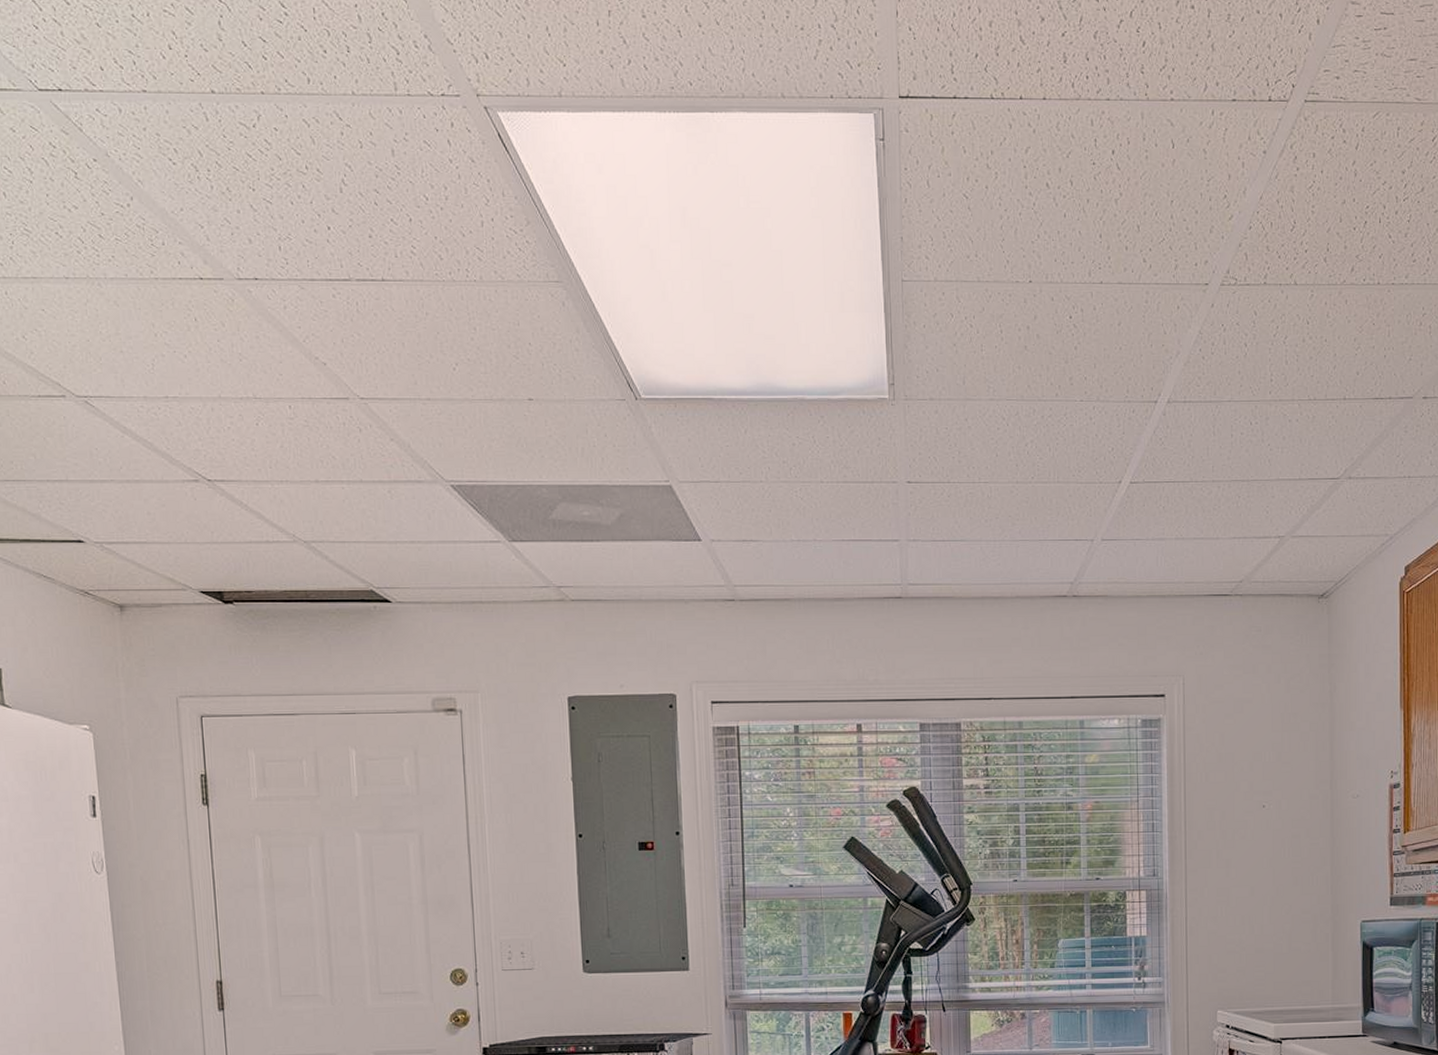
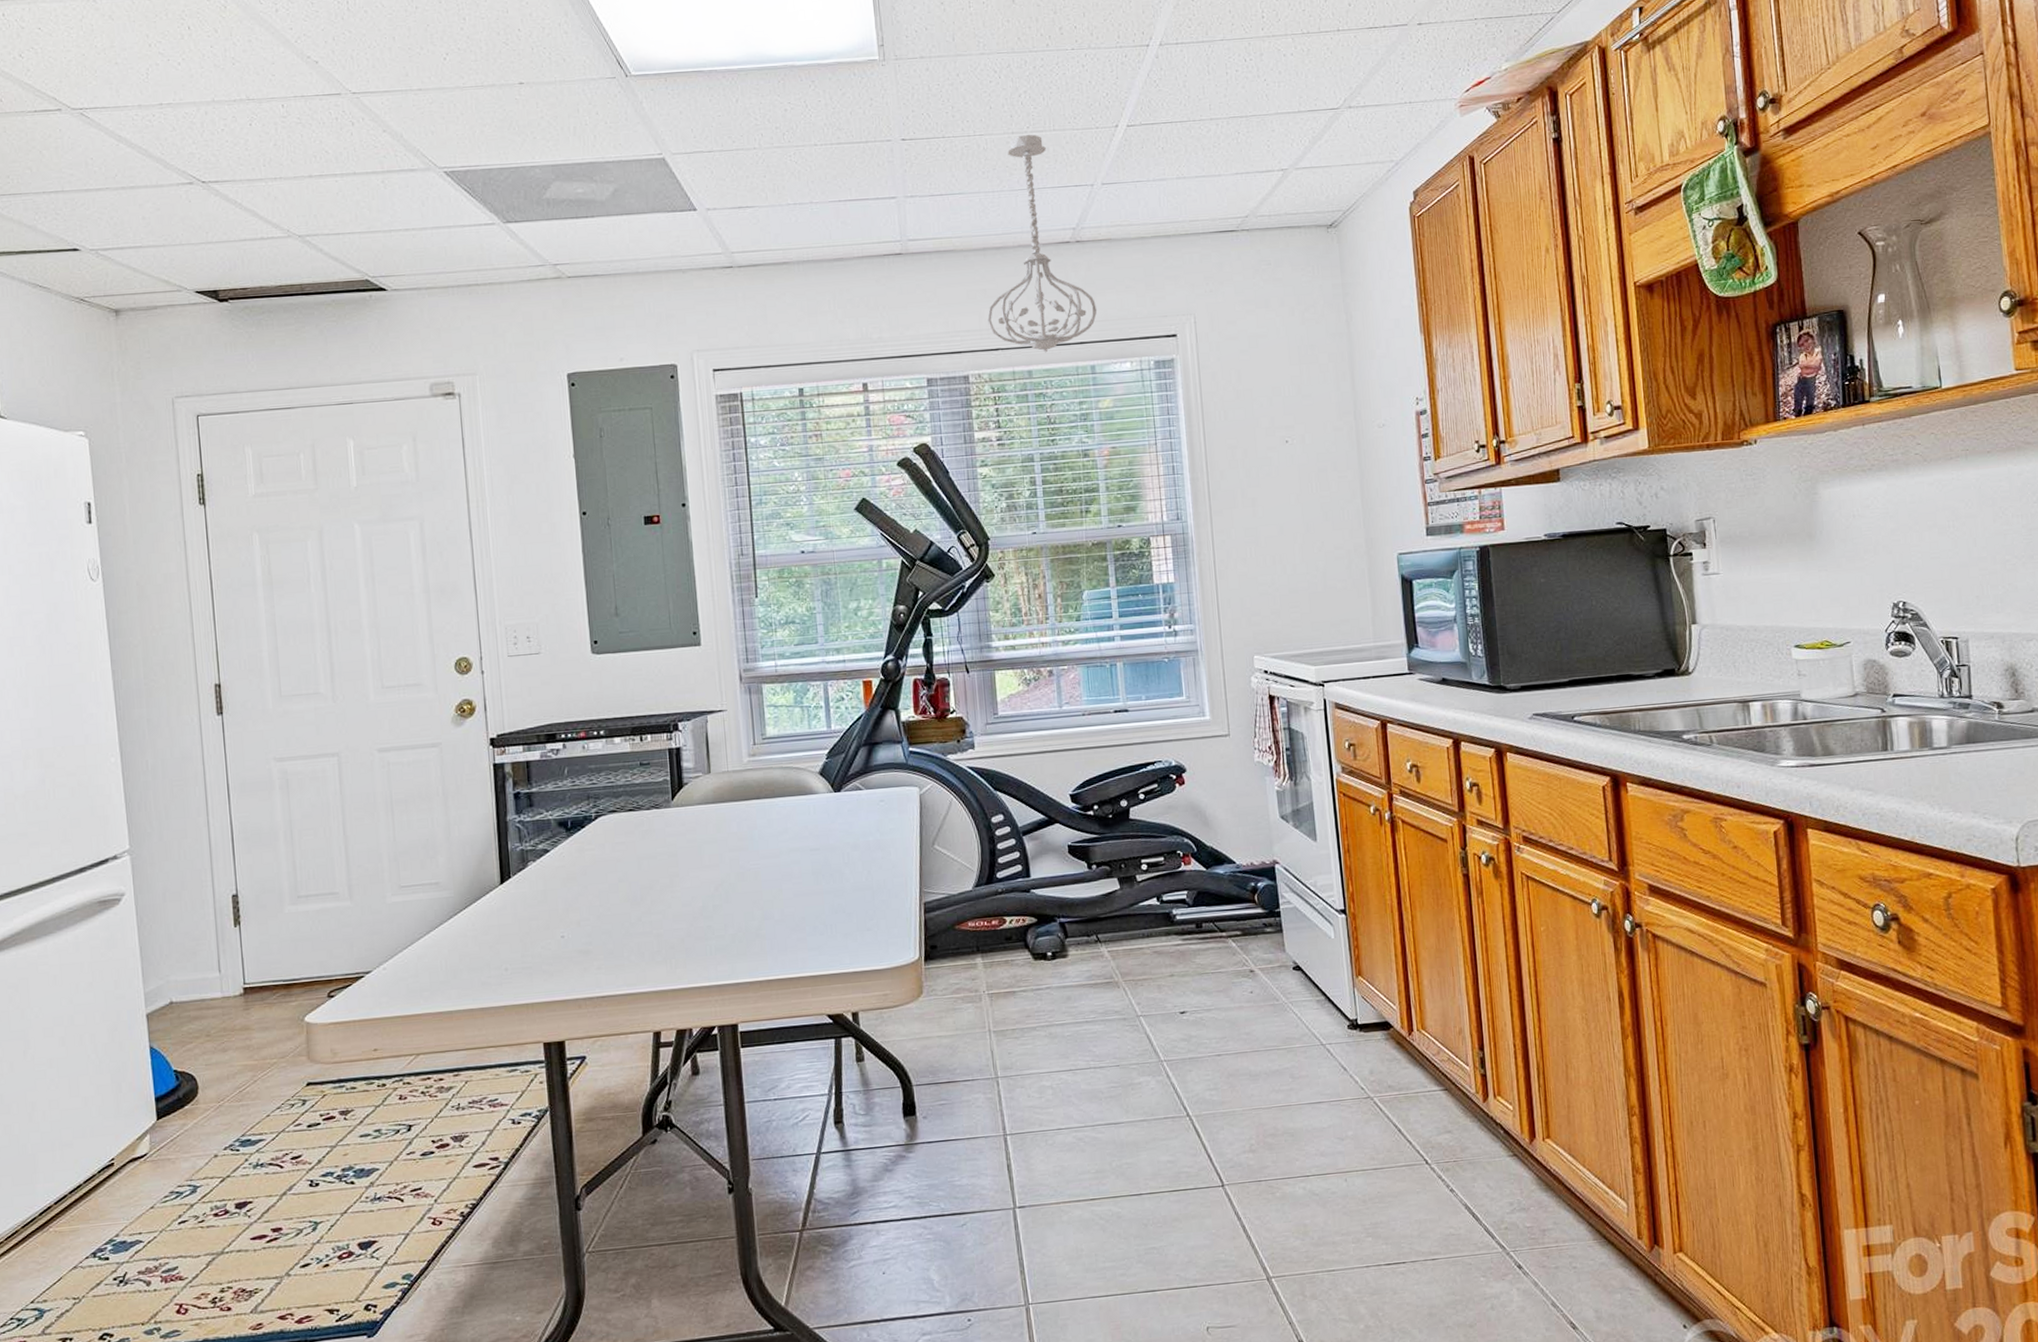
ceiling light fixture: none [982,485,1090,705] -> present [987,135,1097,353]

